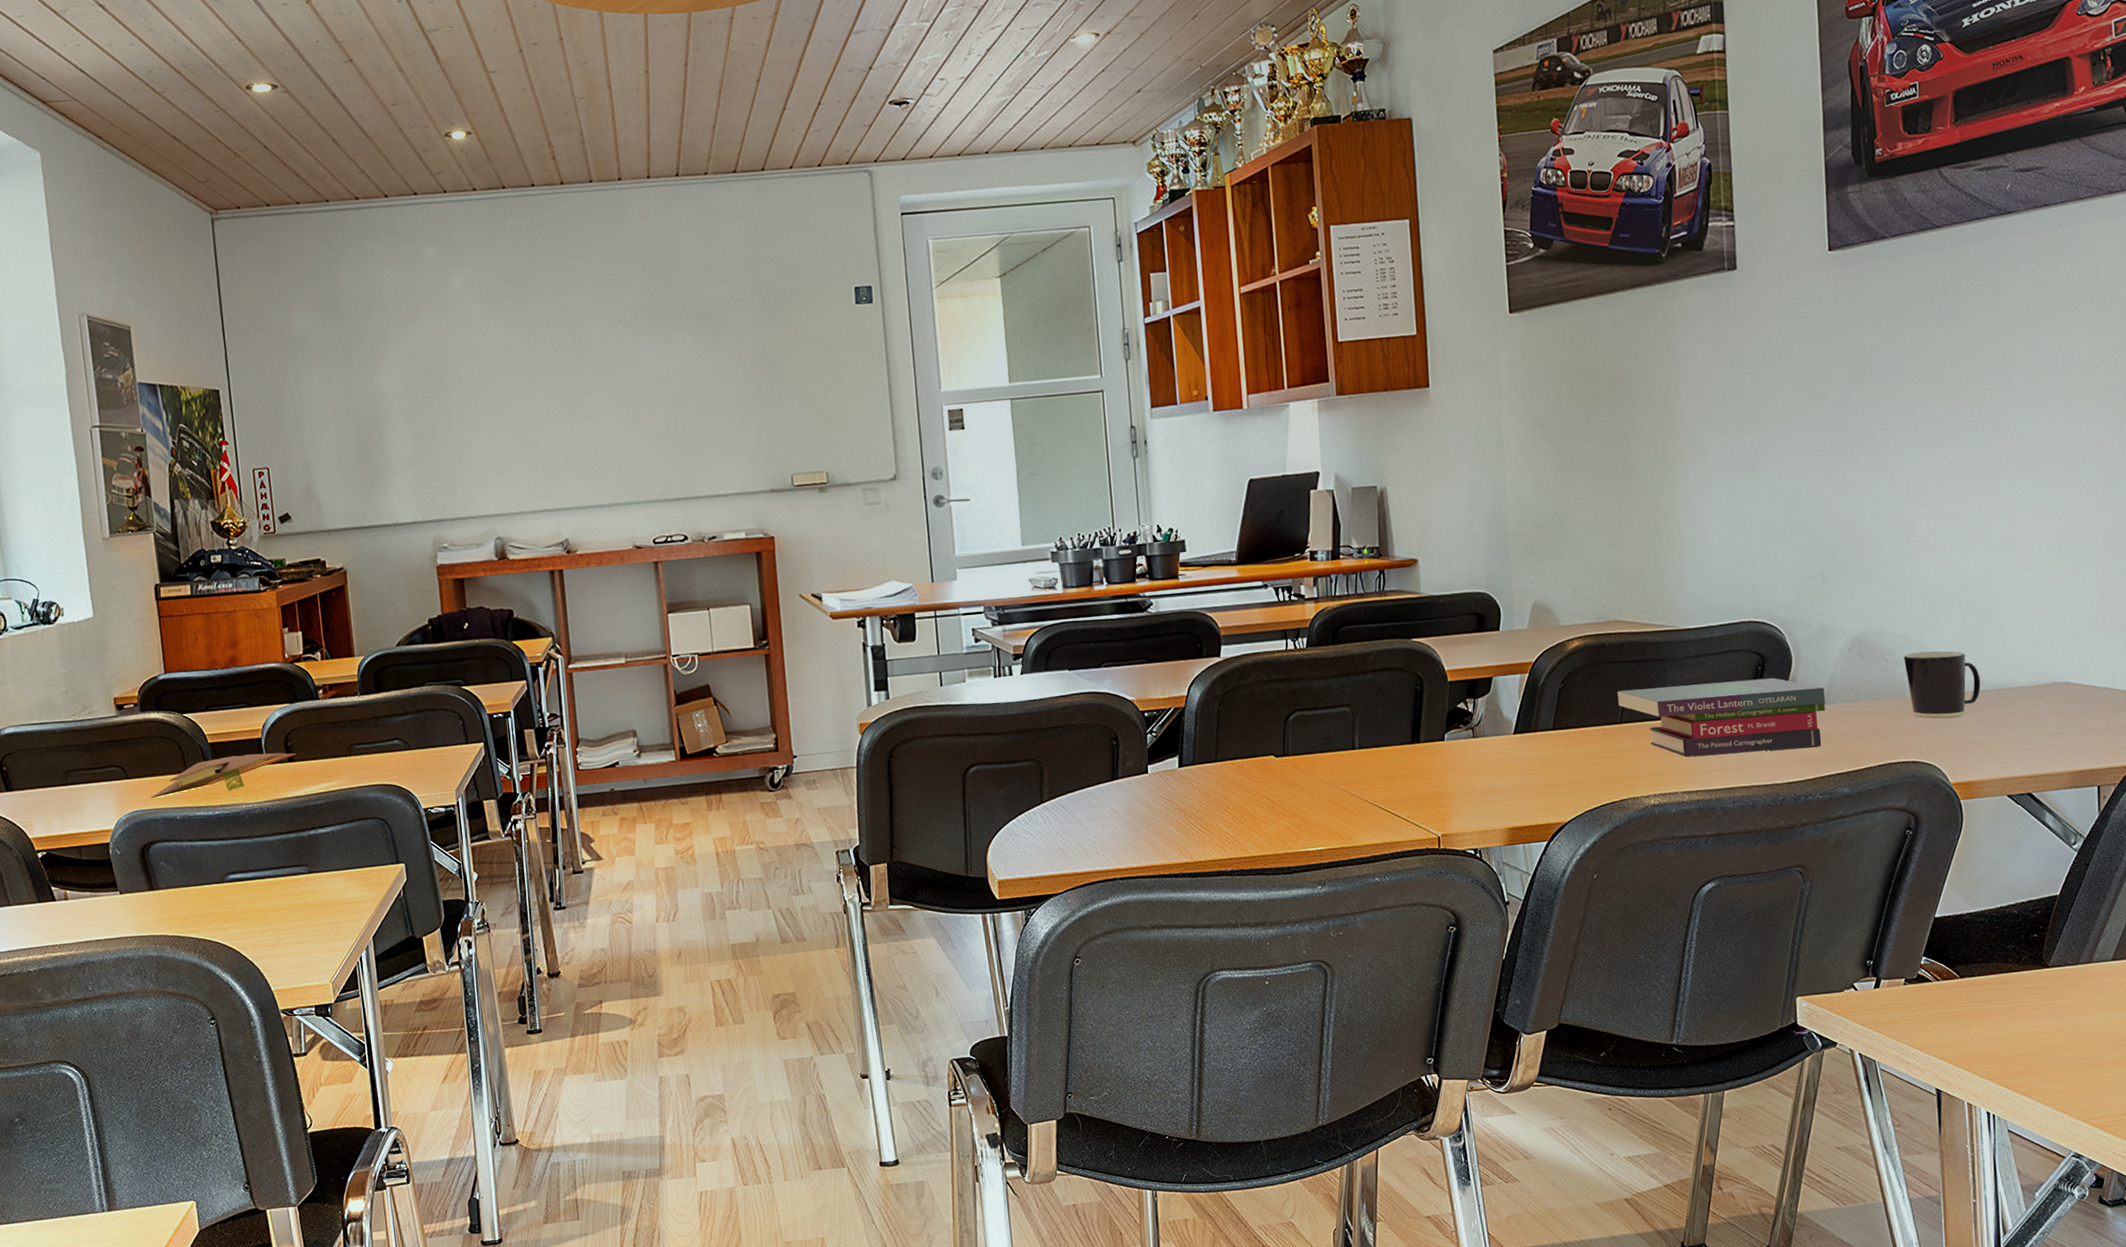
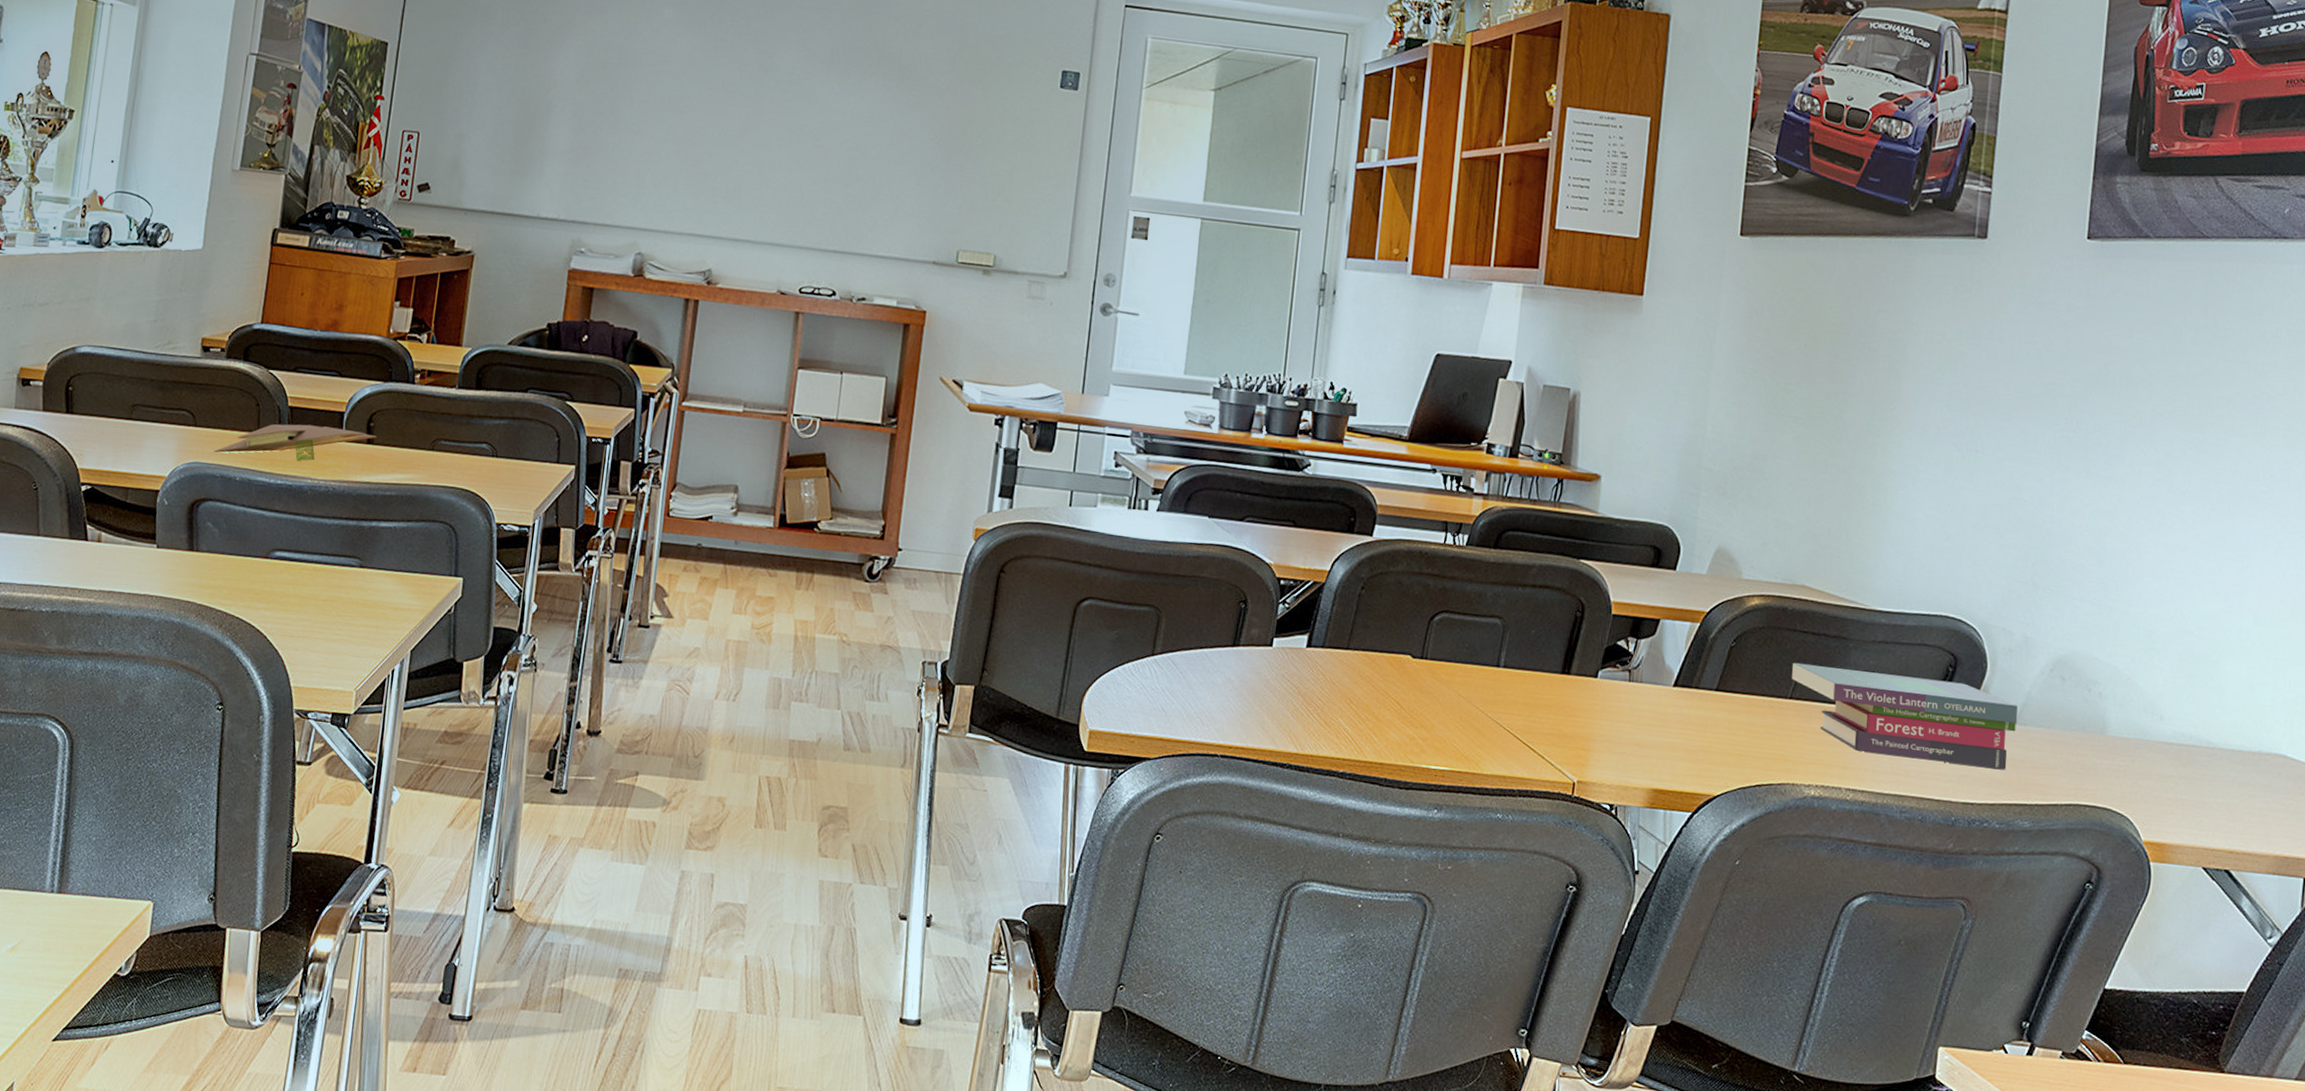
mug: present [1904,651,1981,719] -> none [2108,687,2190,769]

